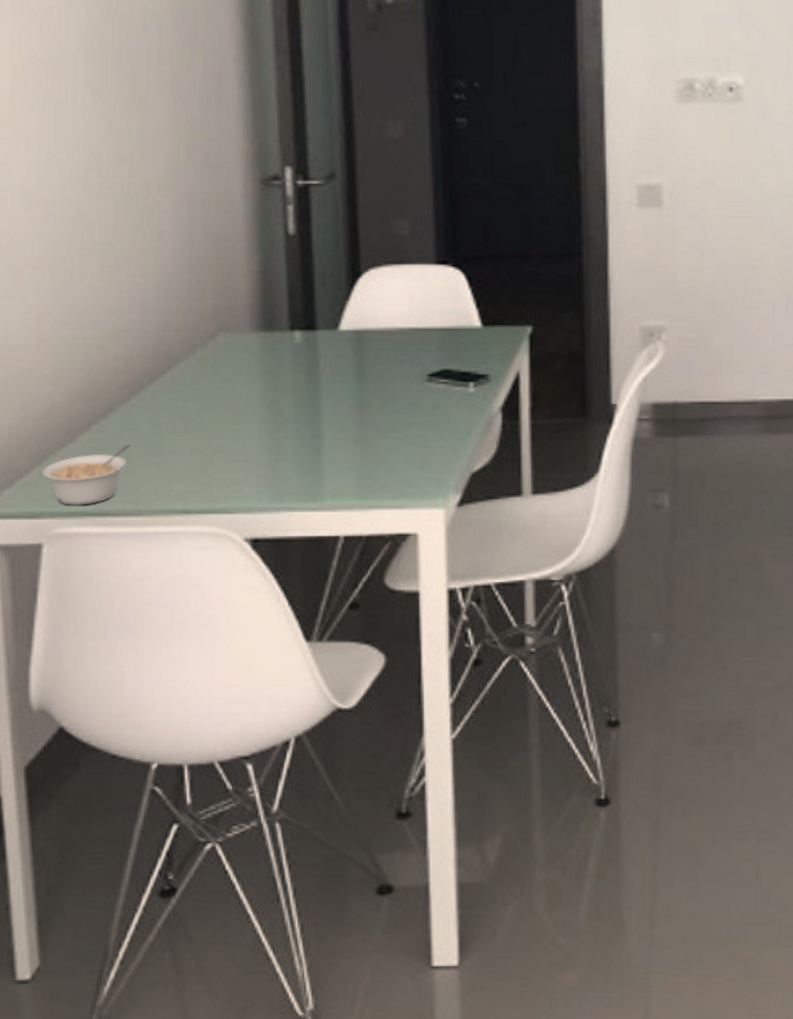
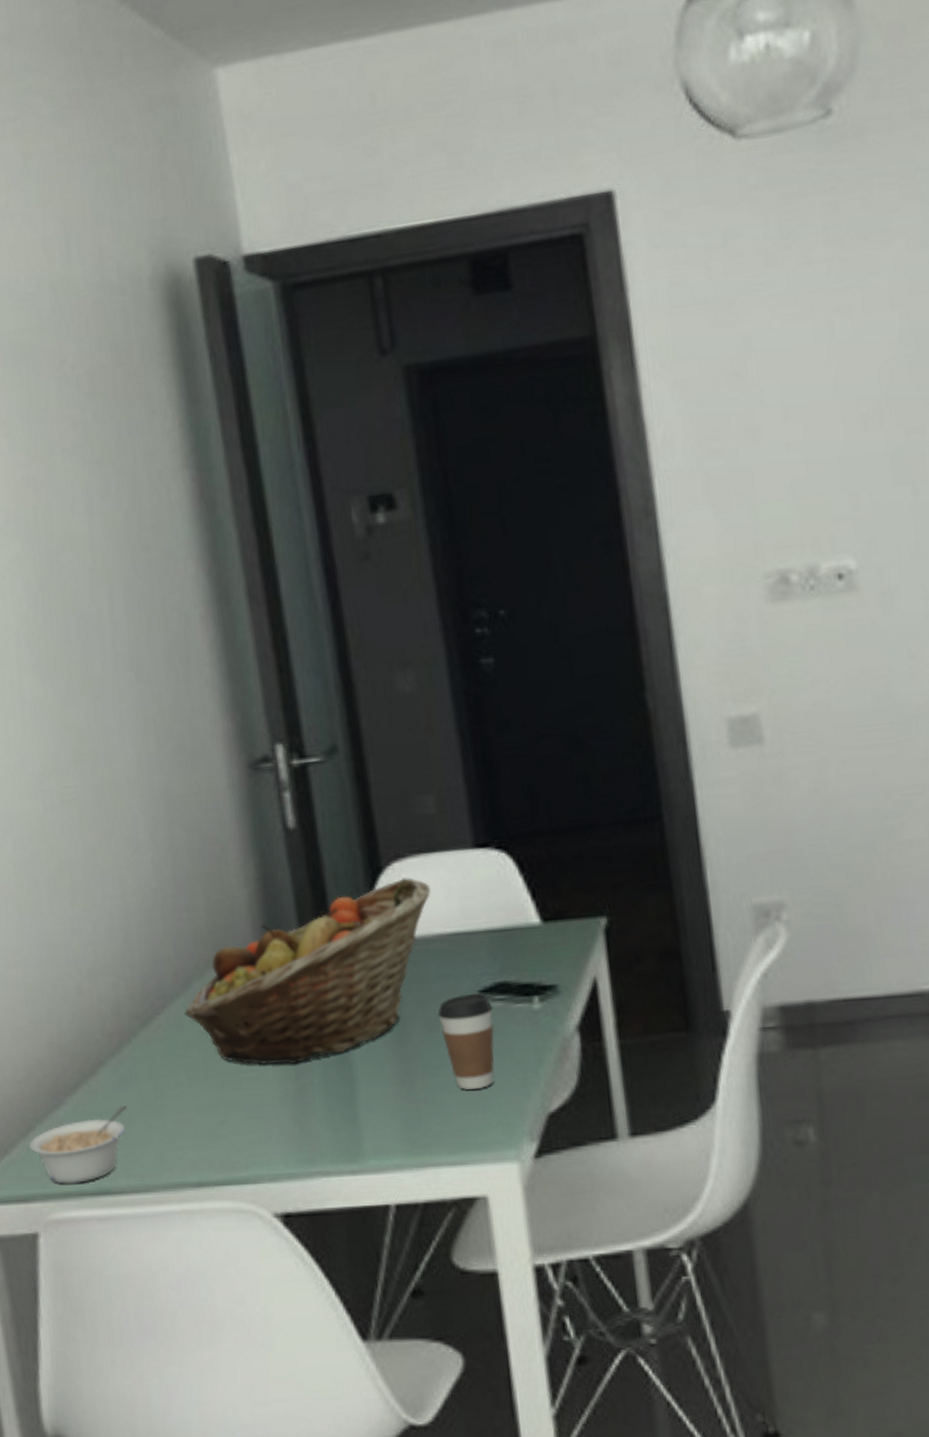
fruit basket: none [186,282,398,422] -> present [184,877,431,1065]
coffee cup: none [393,377,437,450] -> present [438,994,494,1090]

